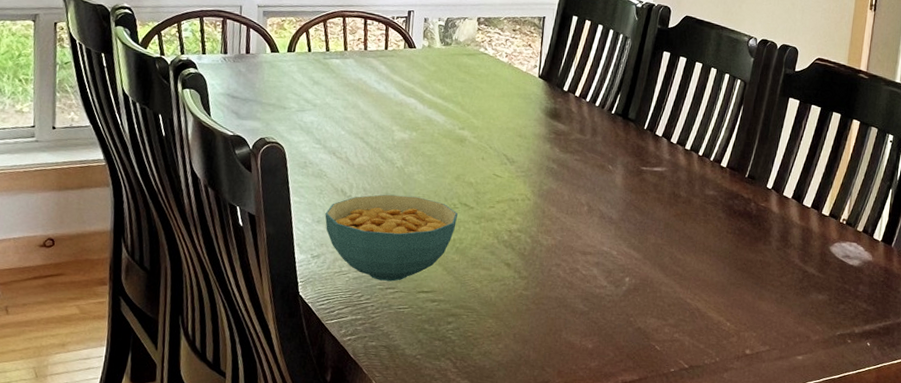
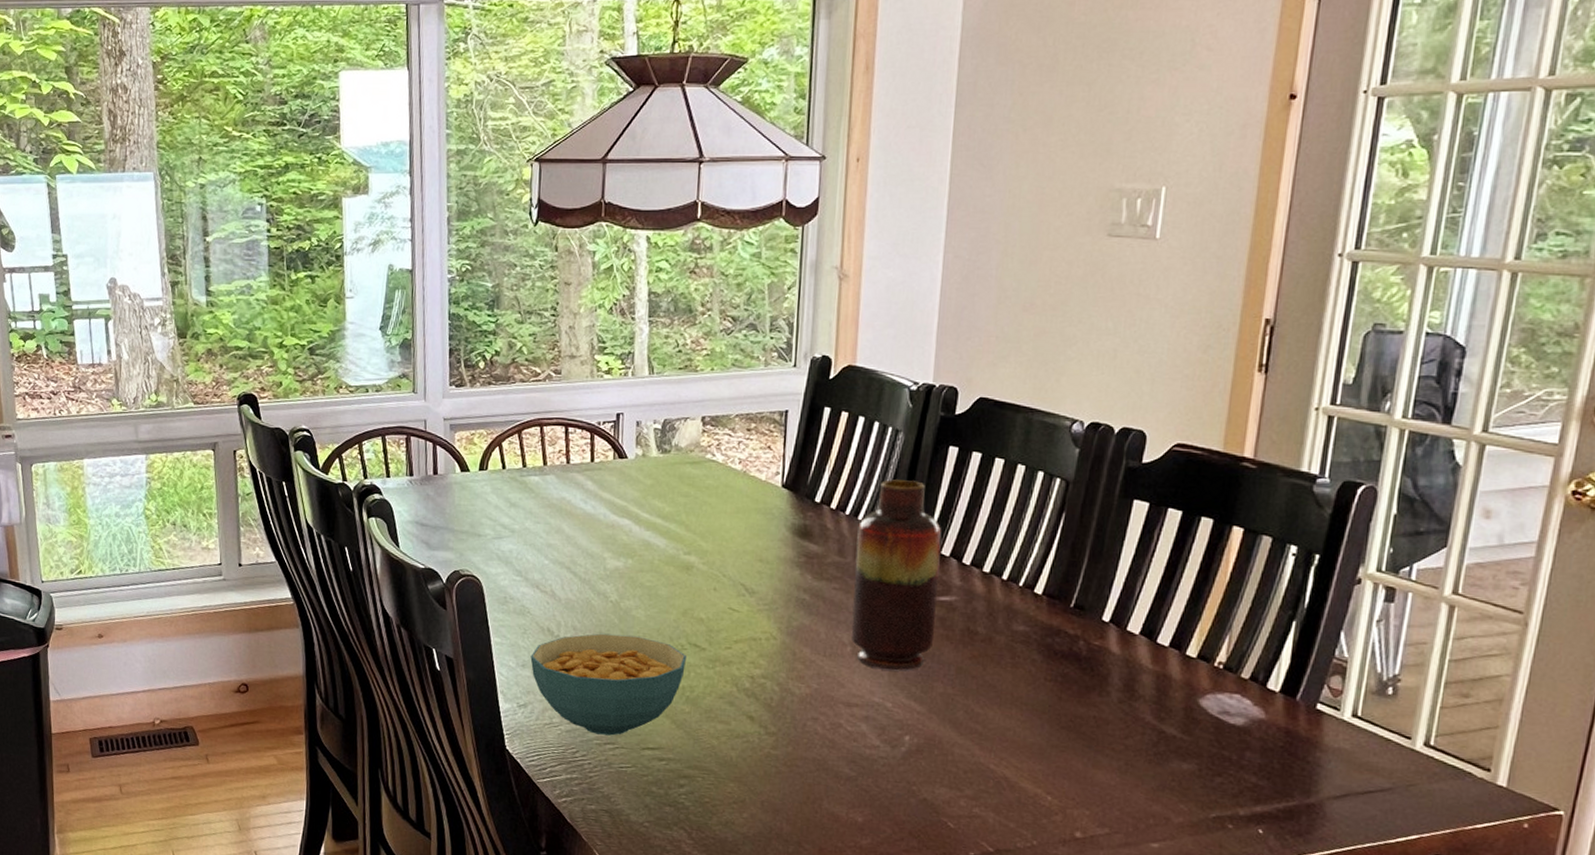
vase: none [588,75,657,225] -> present [851,479,942,670]

